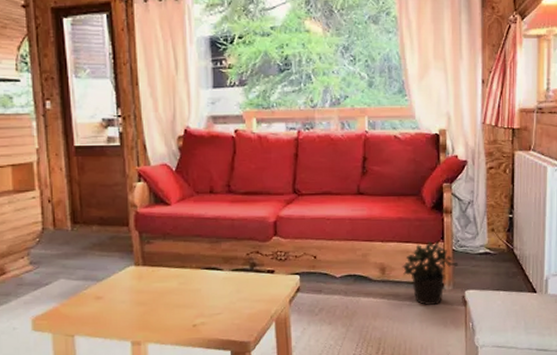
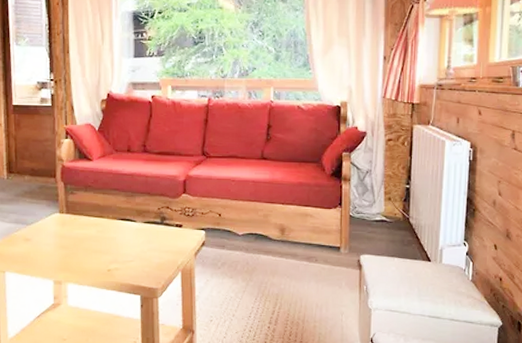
potted plant: present [402,240,458,306] -> none [300,205,354,267]

